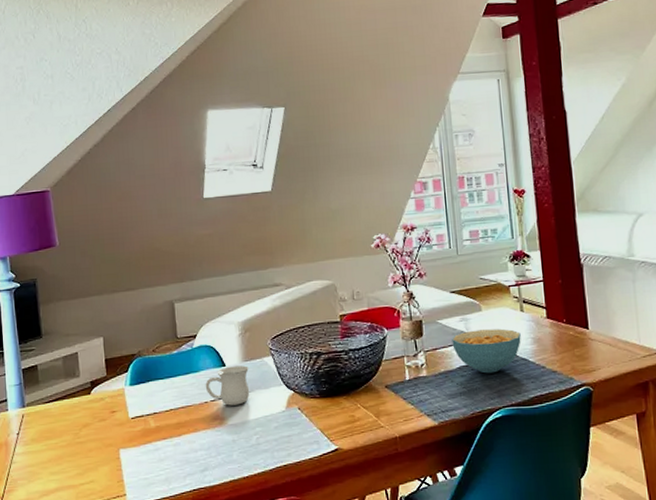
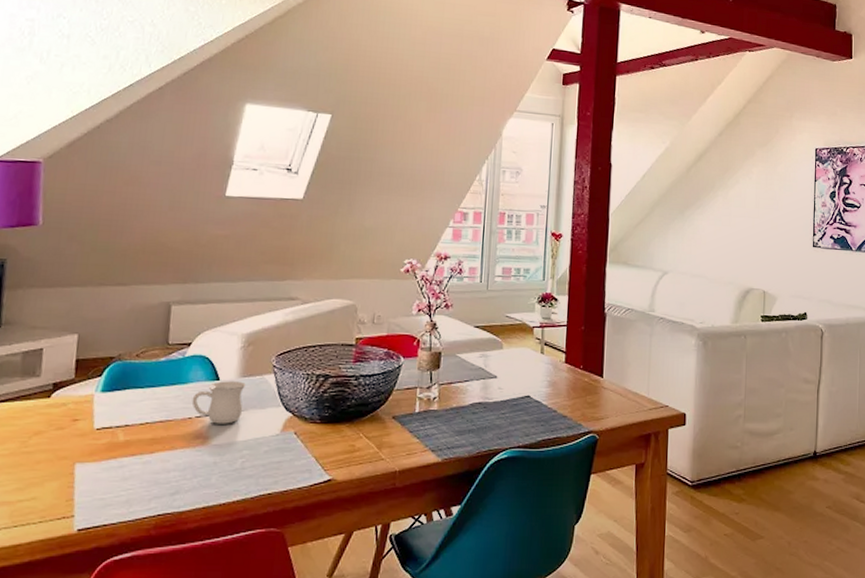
cereal bowl: present [452,329,521,374] -> none [468,367,538,413]

